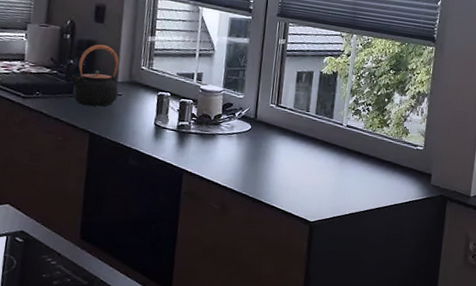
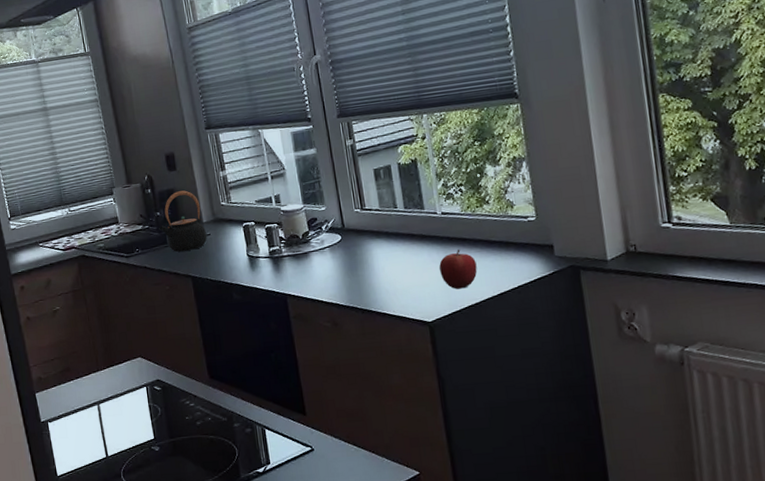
fruit: none [332,161,365,197] -> present [439,249,478,289]

